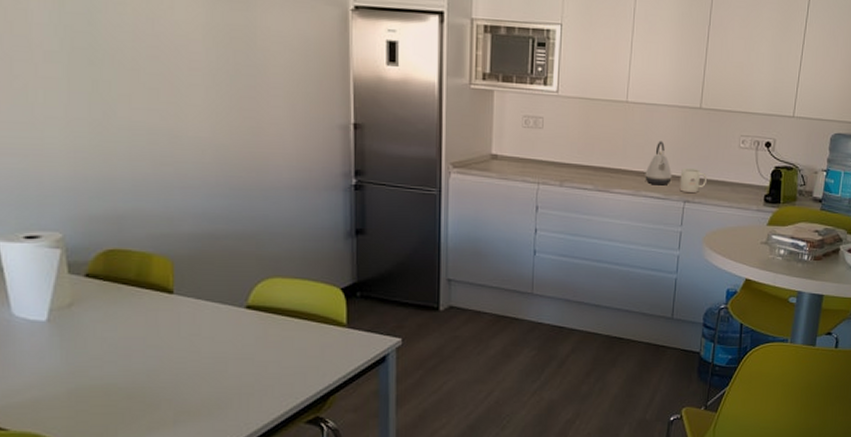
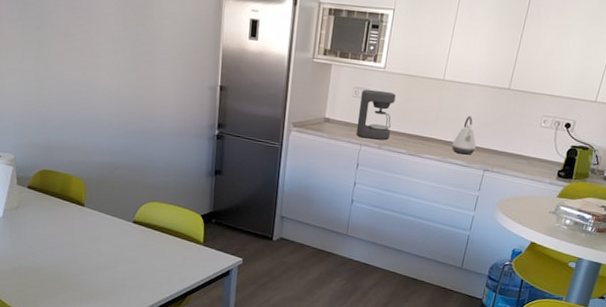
coffee maker: none [531,117,574,176] -> present [356,89,396,140]
mug: present [679,168,708,194] -> none [481,141,508,164]

